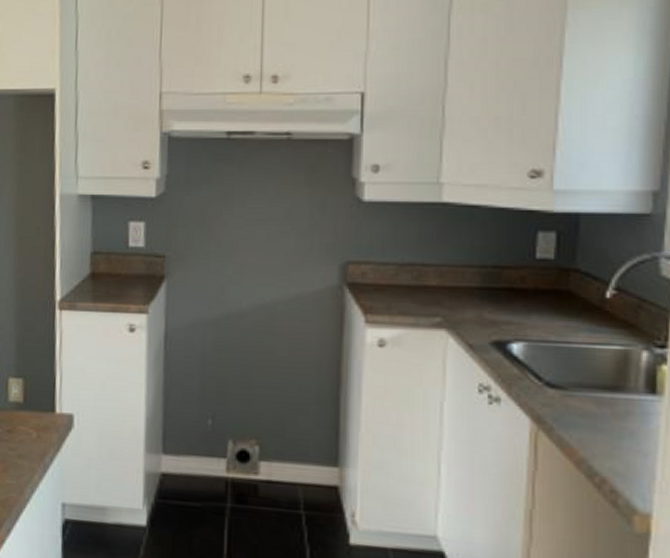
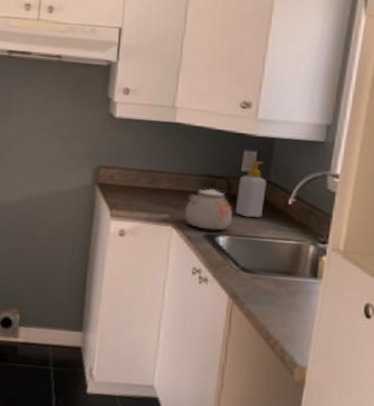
kettle: none [462,264,529,336] -> present [184,174,233,231]
soap bottle: none [531,243,573,318] -> present [235,160,267,218]

